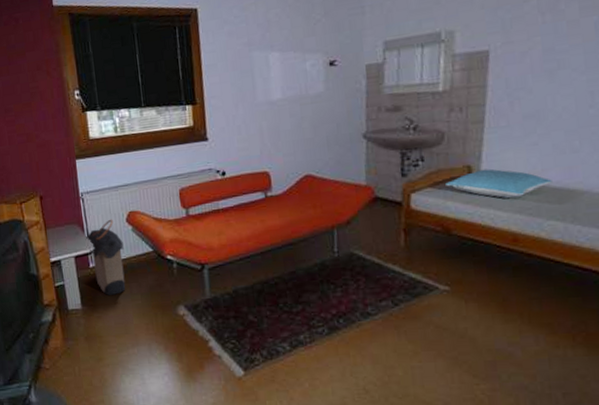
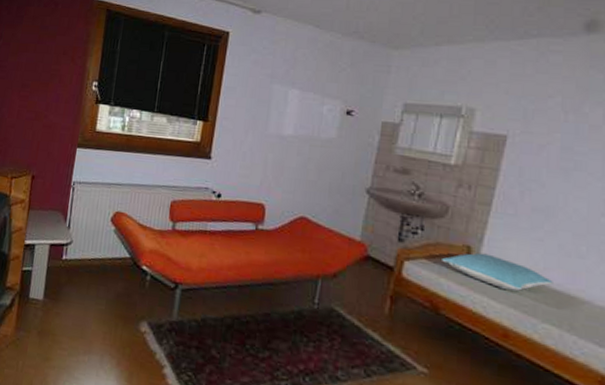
laundry hamper: present [85,219,126,295] -> none [65,214,102,294]

